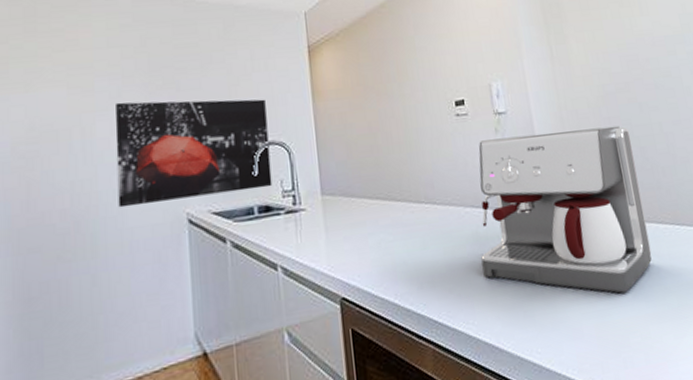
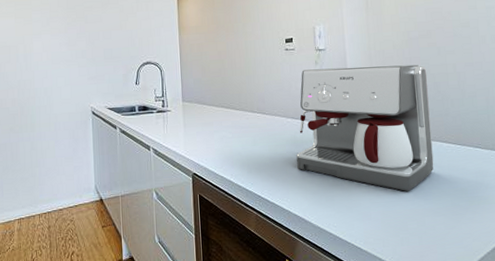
wall art: present [115,99,273,208] -> none [45,29,149,100]

